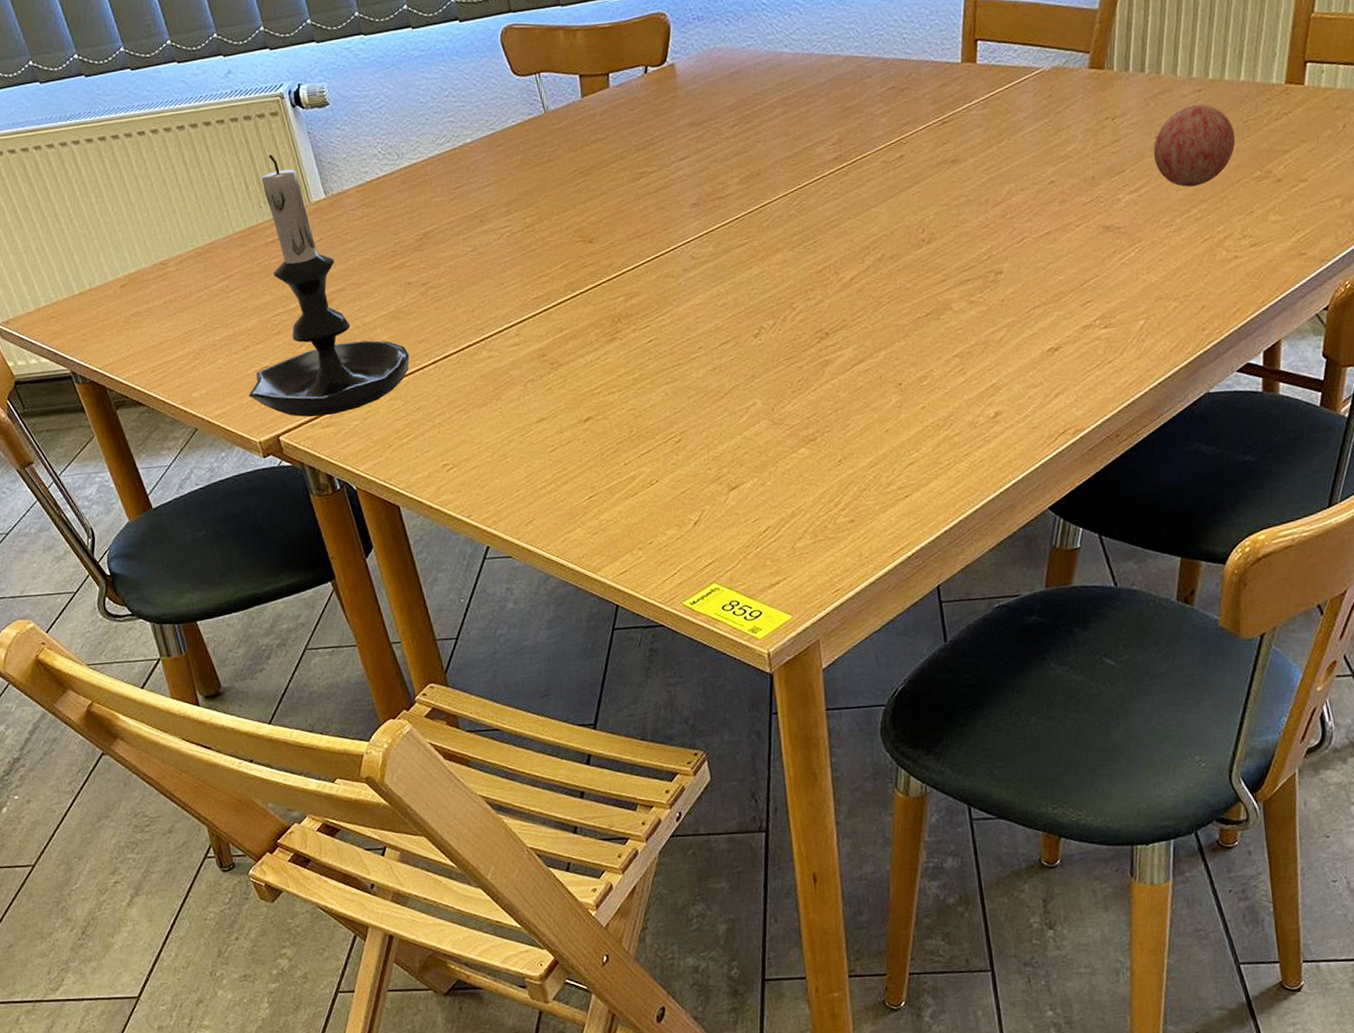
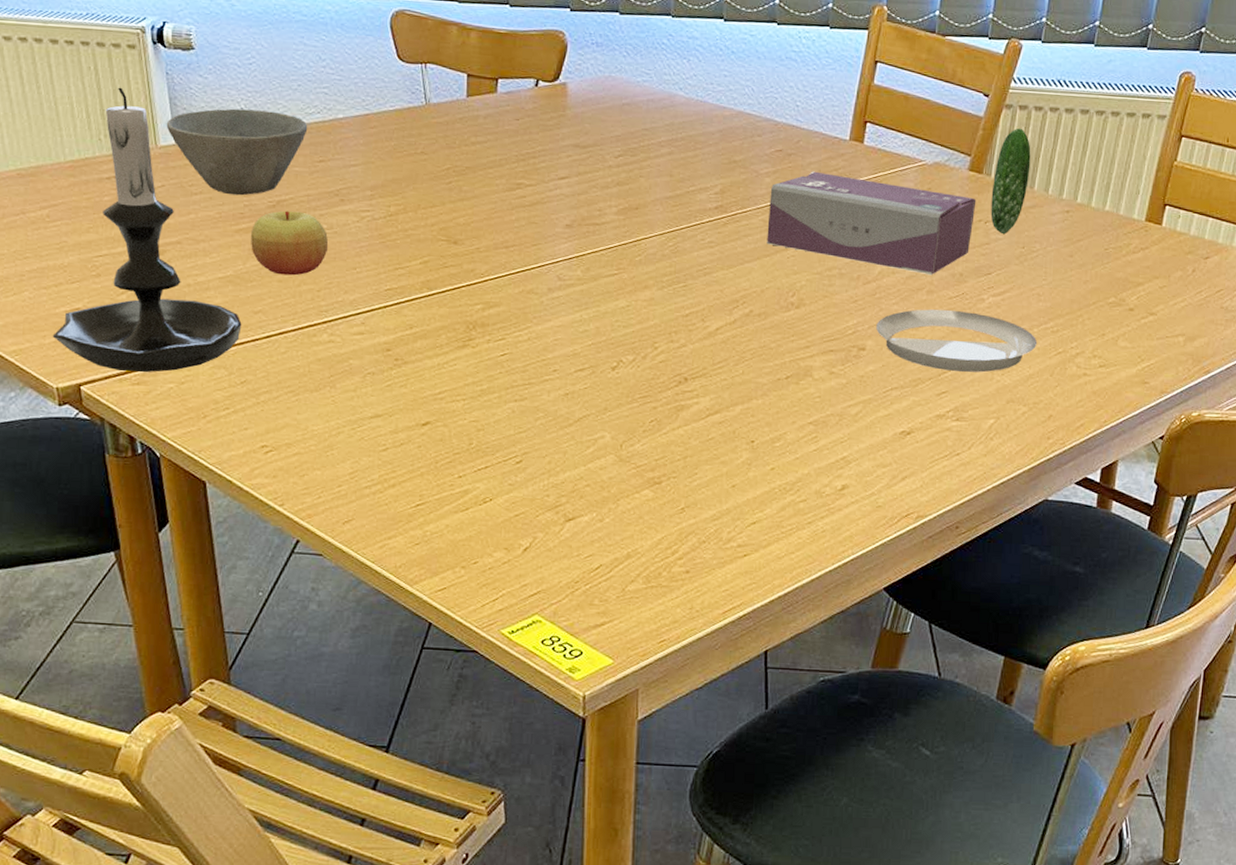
bowl: none [315,148,441,236] -> present [166,108,308,196]
apple: none [404,239,476,303] -> present [250,210,329,276]
tissue box: none [887,96,1101,185] -> present [767,171,977,275]
plate: none [1011,12,1182,280] -> present [876,128,1038,373]
decorative ball: present [1154,104,1236,187] -> none [1020,224,1096,301]

